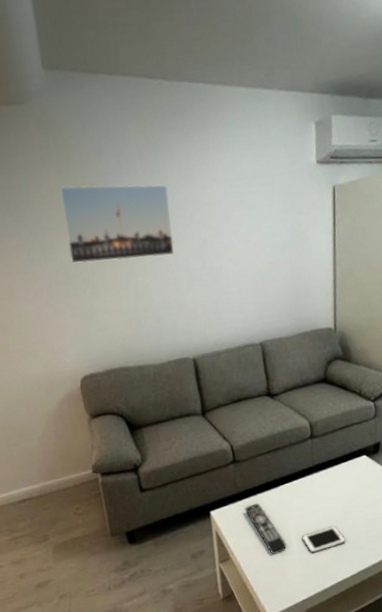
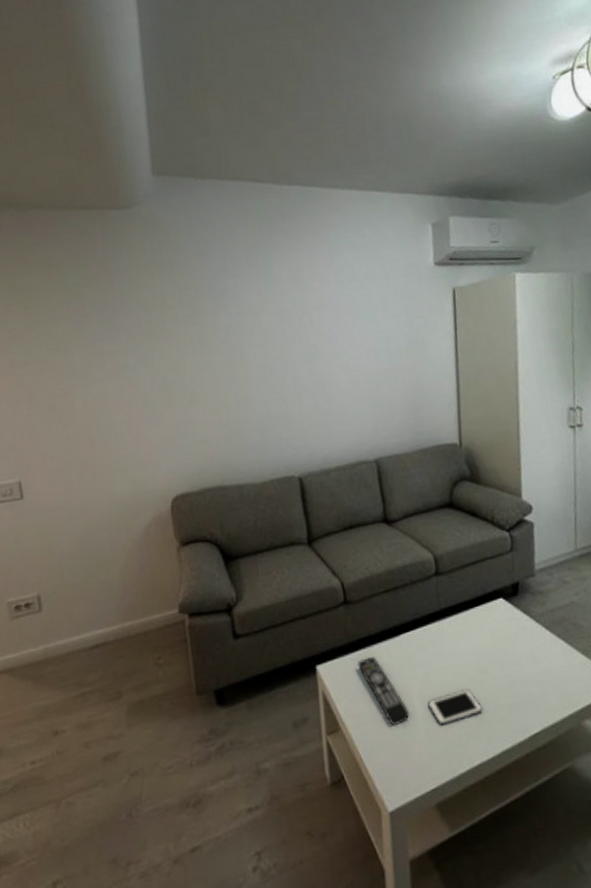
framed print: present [59,184,175,264] -> none [161,286,281,370]

